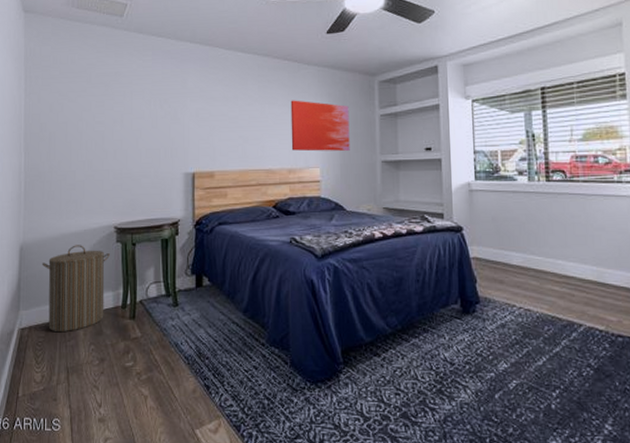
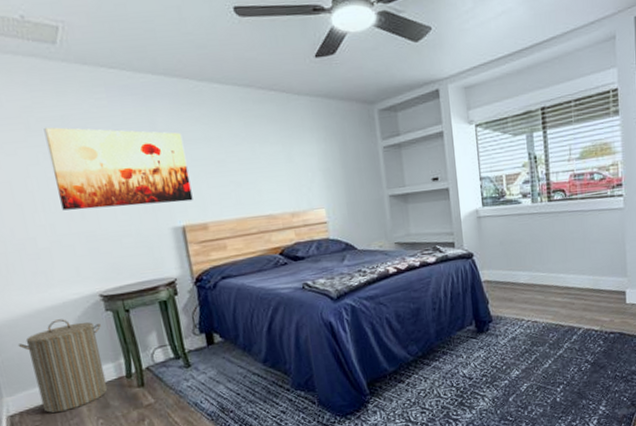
wall art: none [100,81,206,151] -> present [44,127,193,211]
wall art: present [290,100,350,152] -> none [284,136,355,193]

